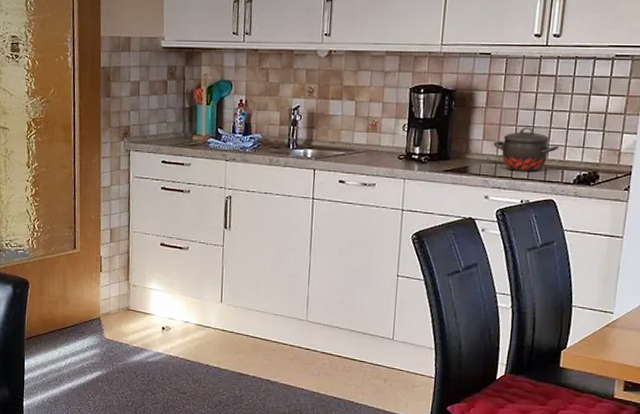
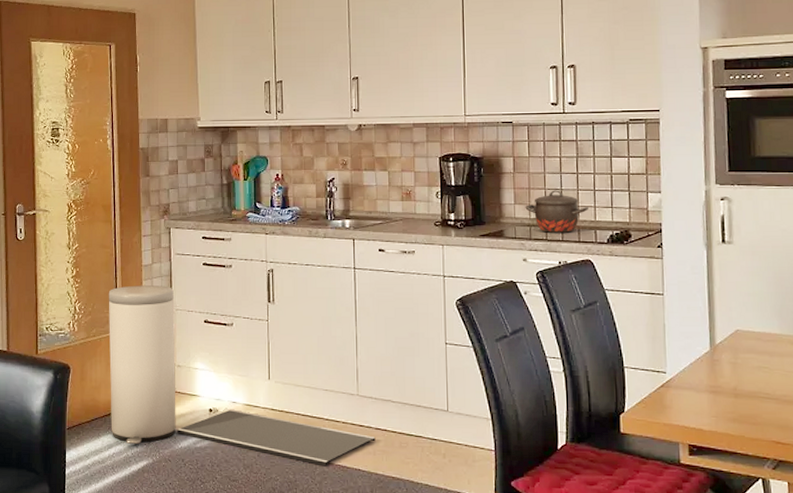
pedal bin: none [66,206,132,356] -> present [108,285,176,444]
door mat: none [130,328,321,385] -> present [177,409,376,467]

